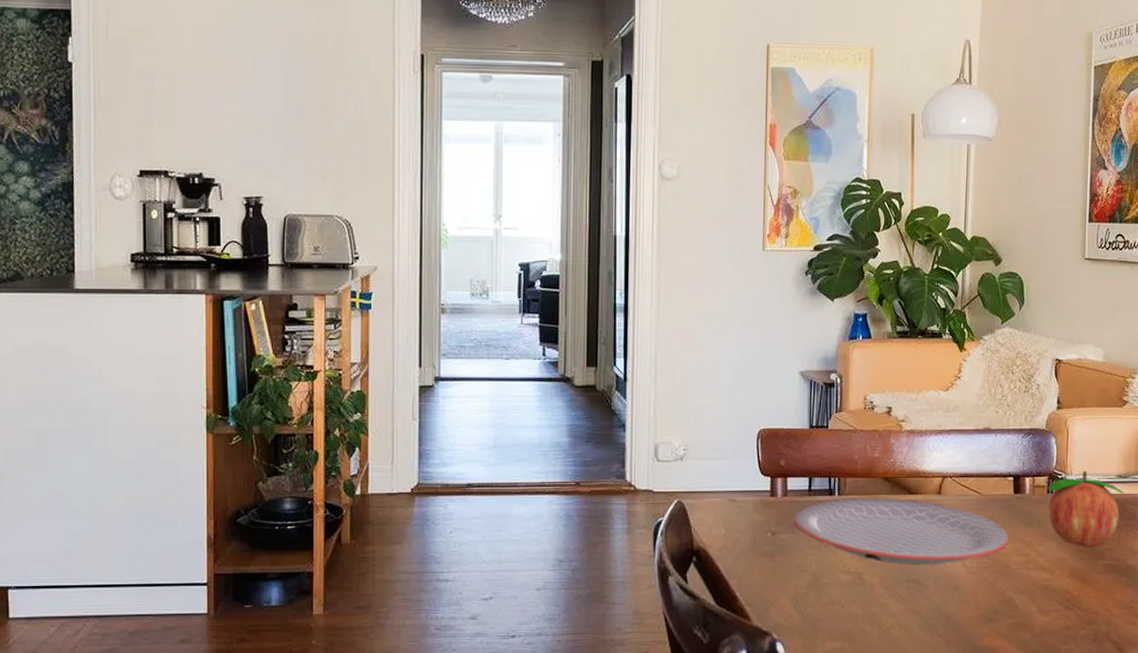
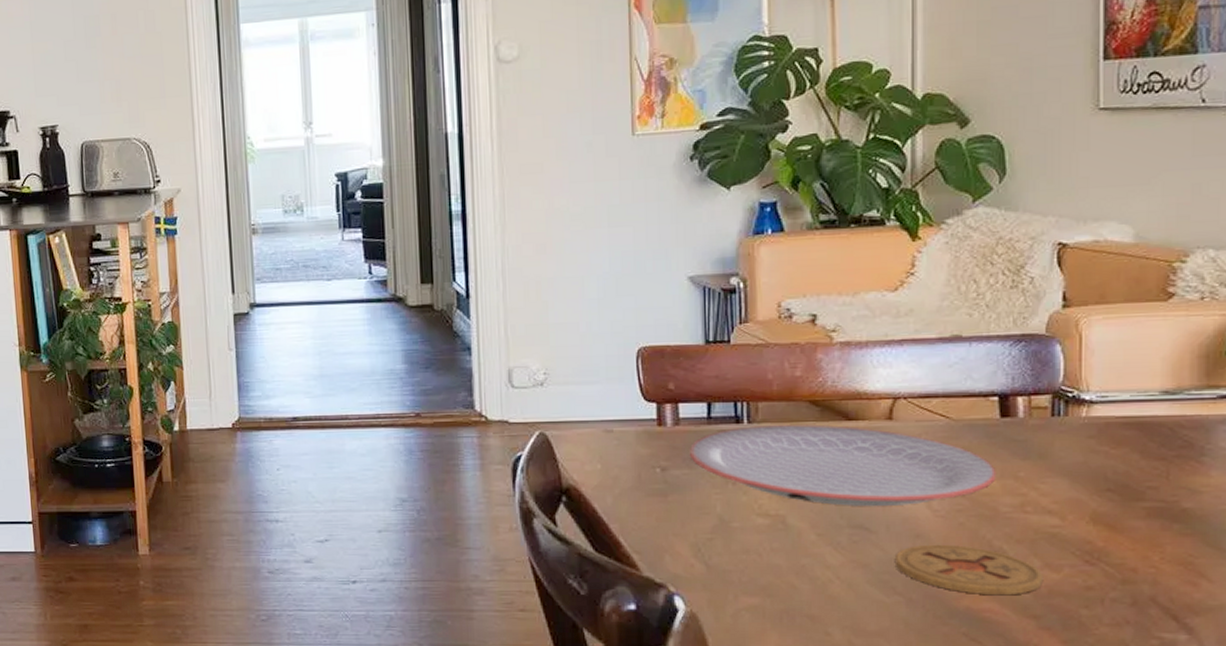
coaster: none [938,595,1038,636] -> present [894,544,1044,596]
fruit: present [1048,471,1125,547] -> none [1052,387,1174,485]

